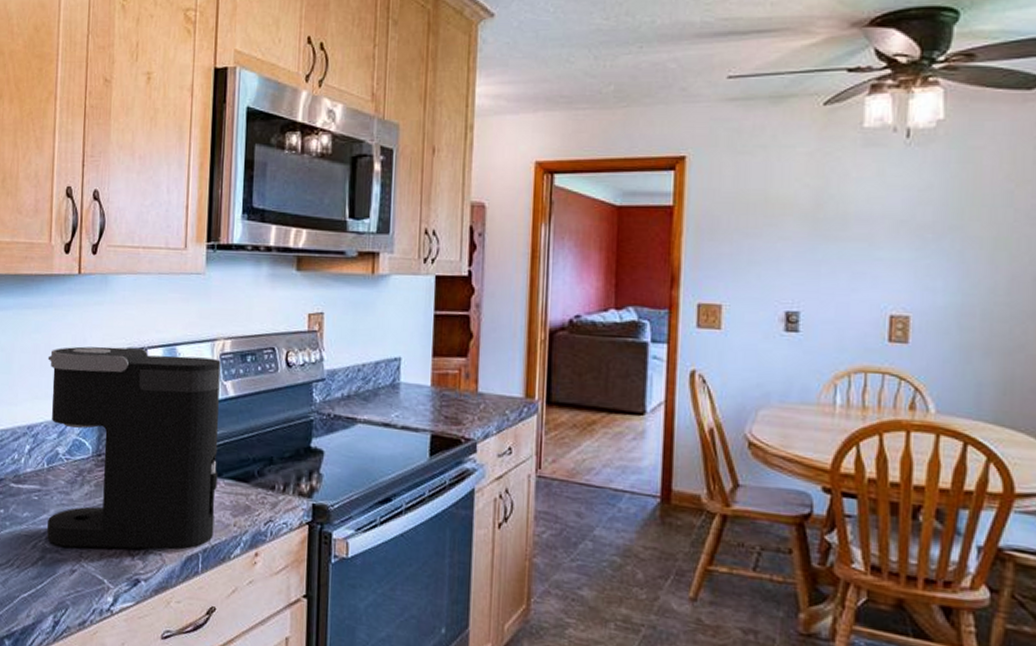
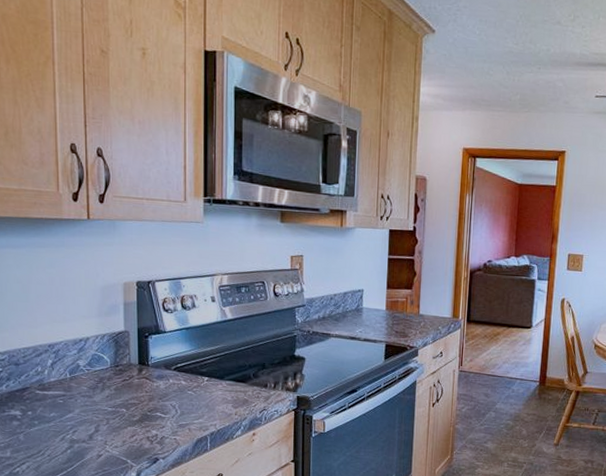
coffee maker: present [47,346,221,550] -> none [63,279,221,438]

